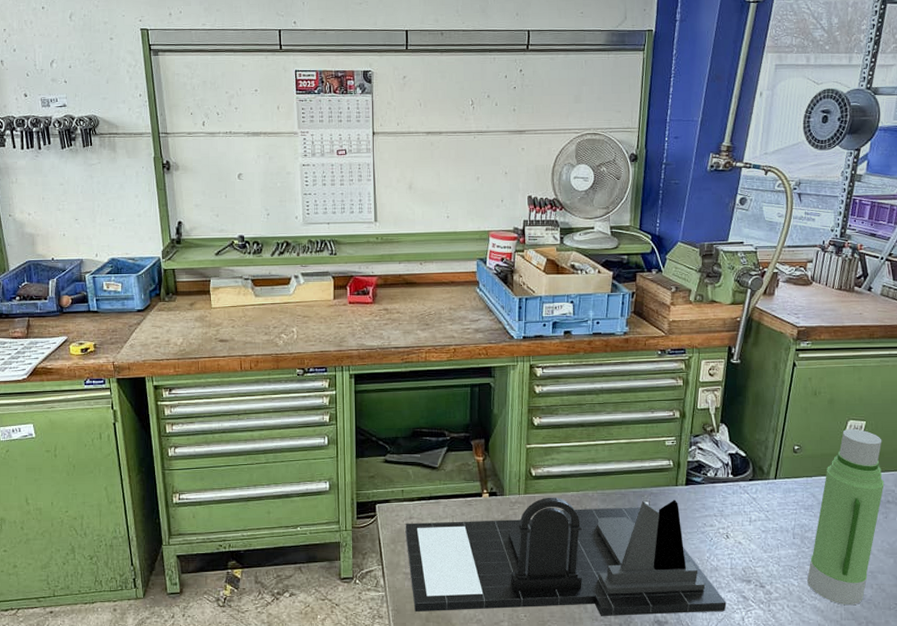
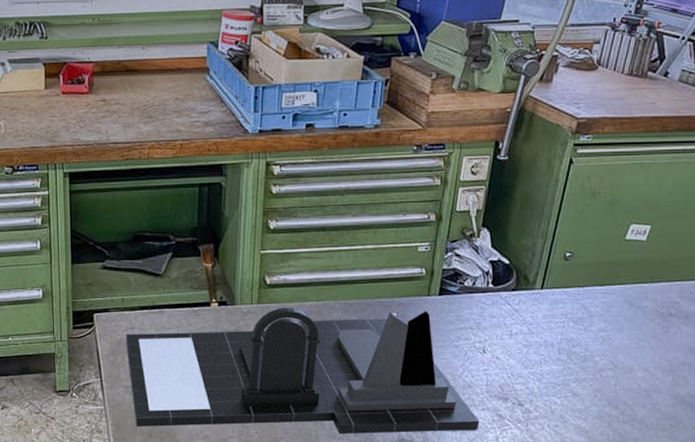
water bottle: present [807,428,884,606] -> none [572,233,669,426]

